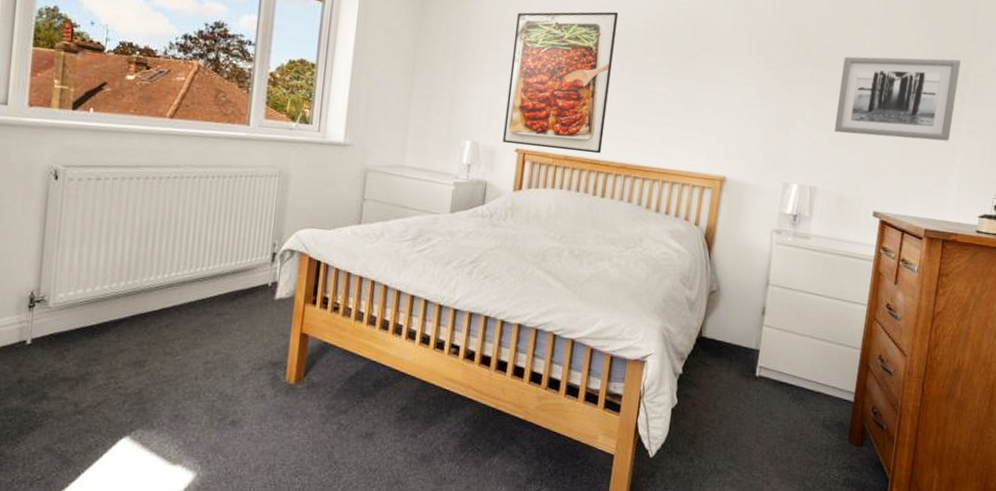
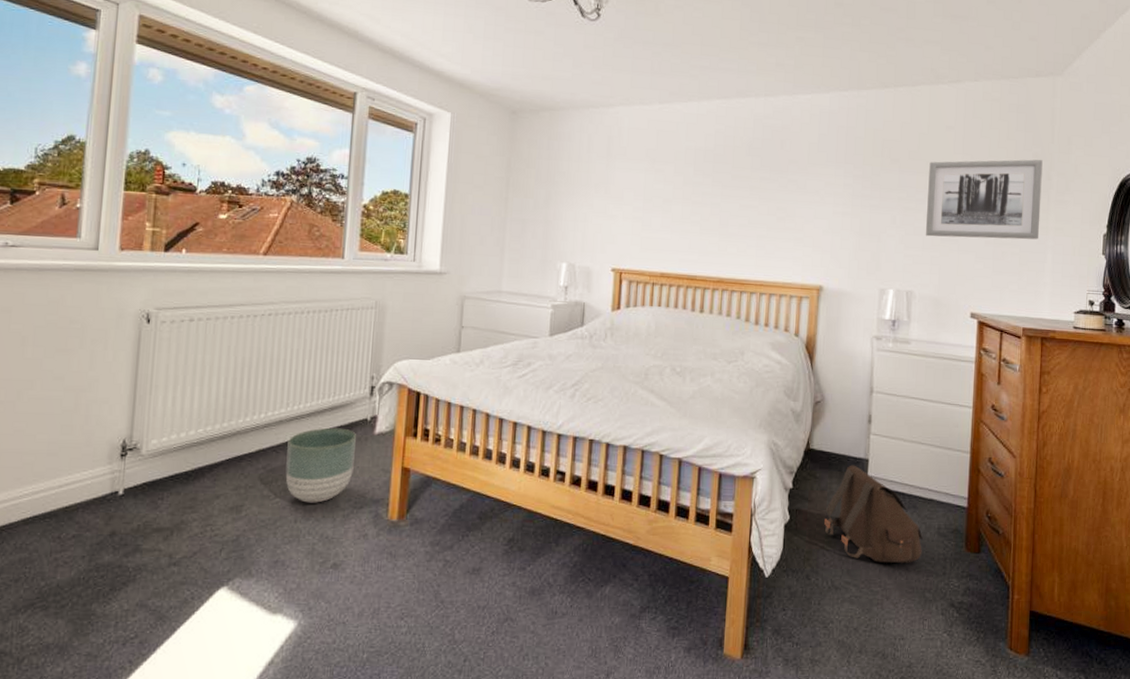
planter: none [187,290,257,363] -> present [285,427,356,503]
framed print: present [503,11,619,154] -> none [599,129,707,269]
satchel: none [711,354,807,452] -> present [824,465,923,563]

